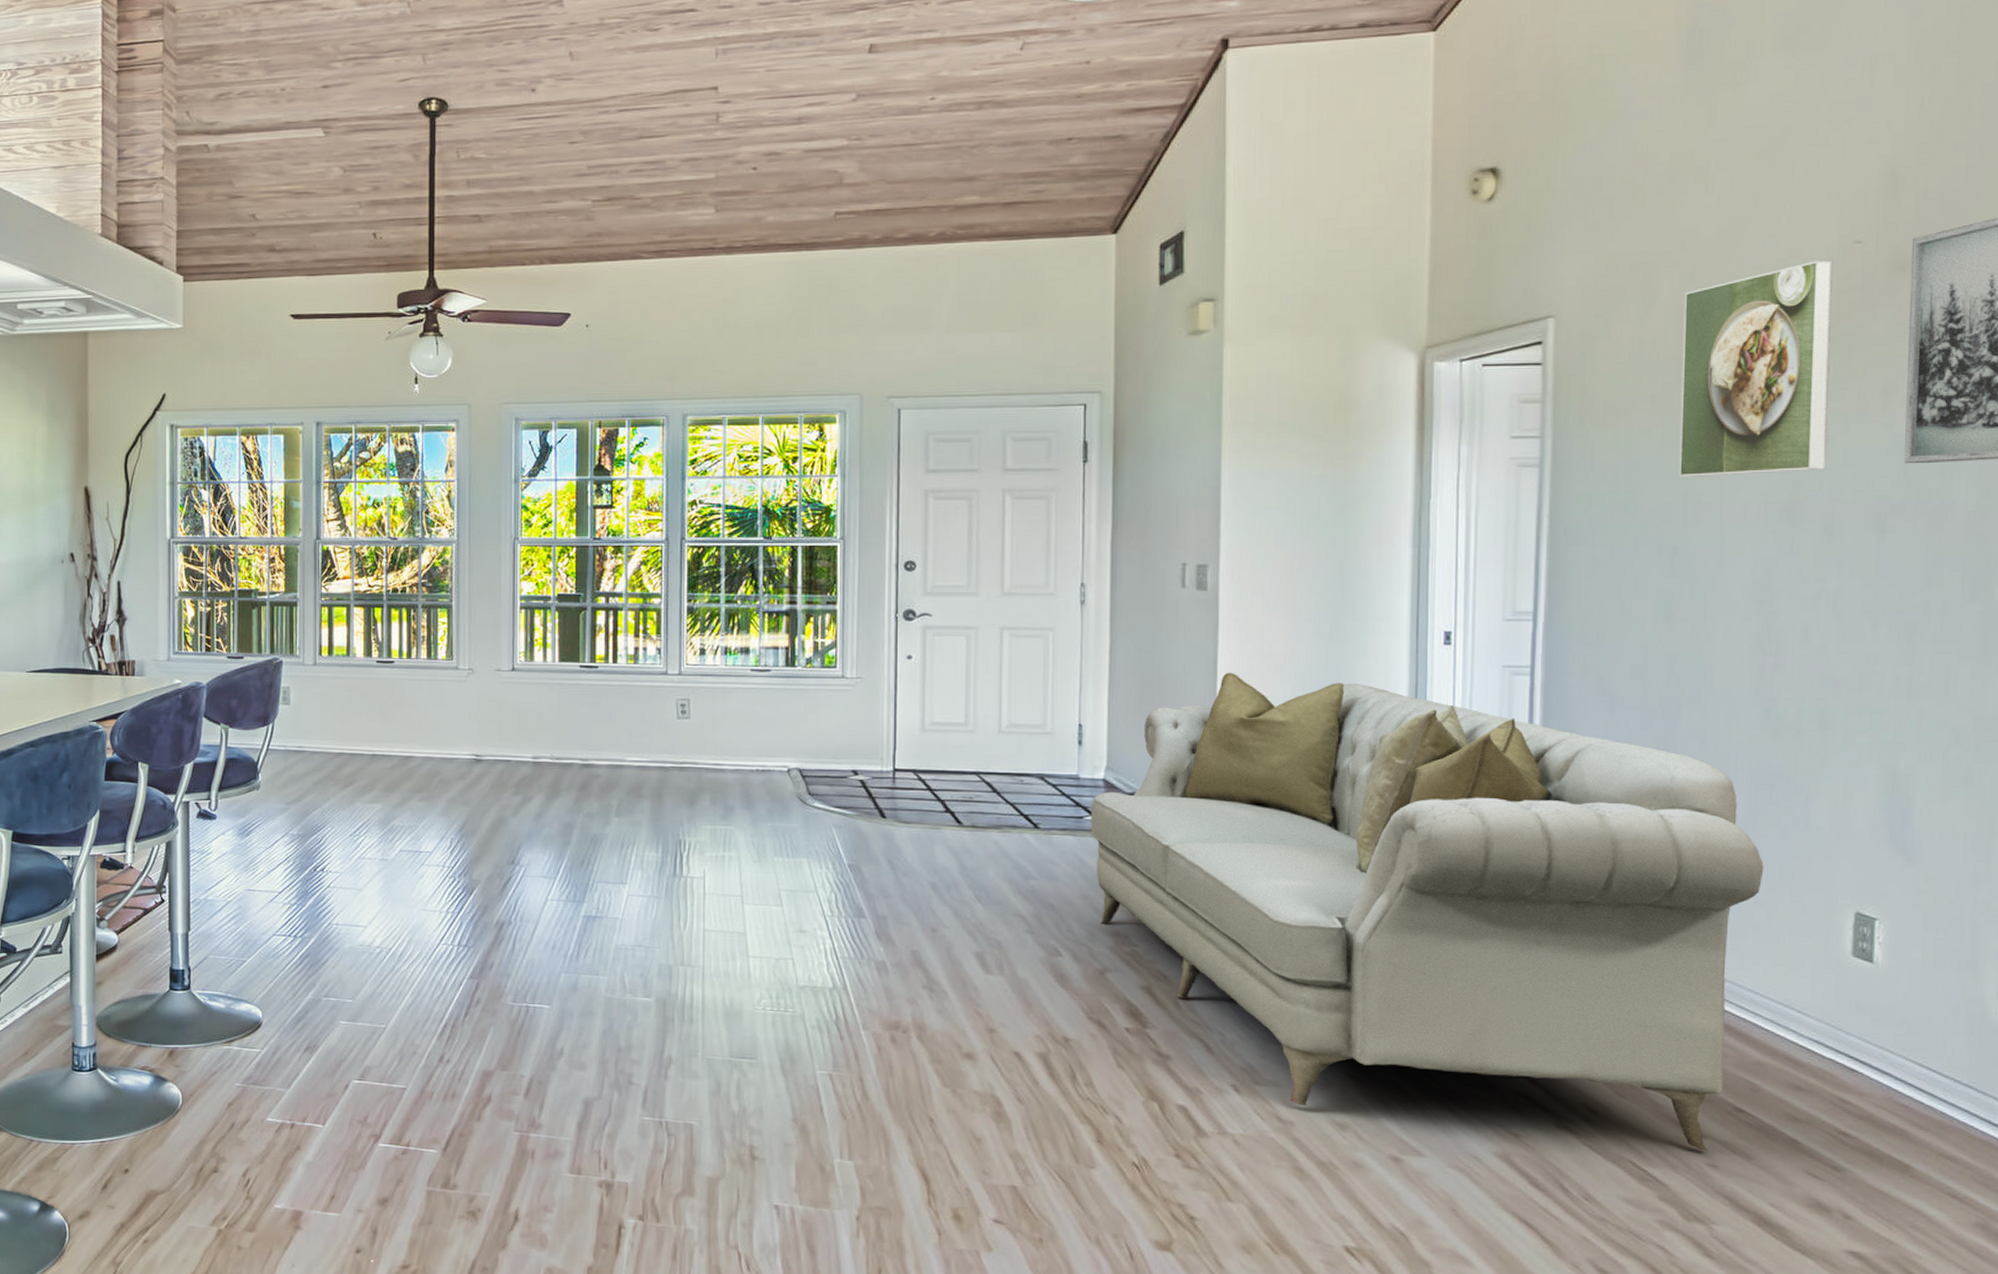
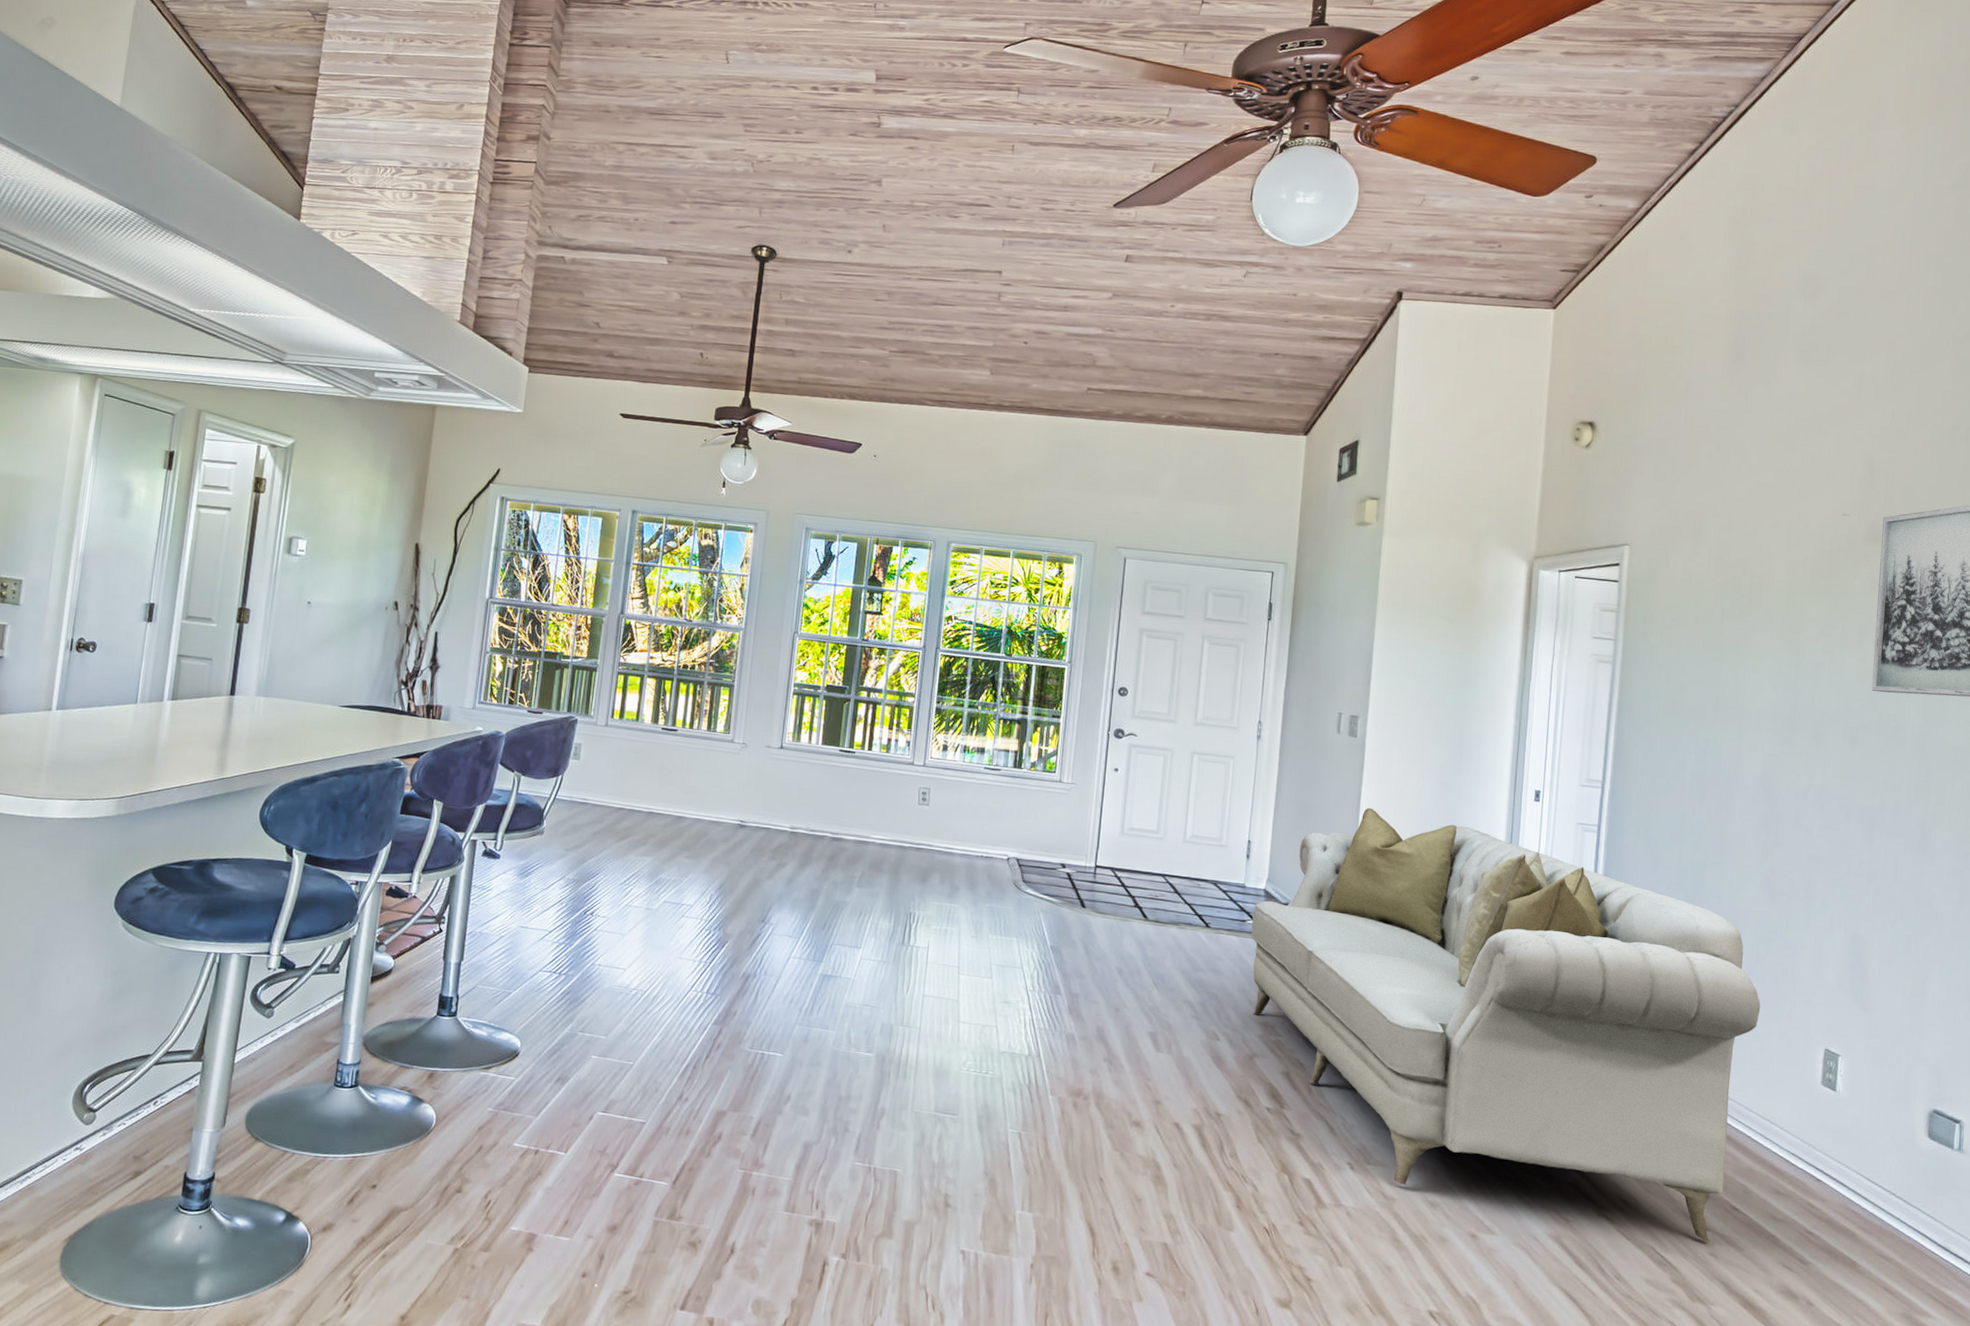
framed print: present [1678,260,1833,477] -> none [1712,525,1828,689]

